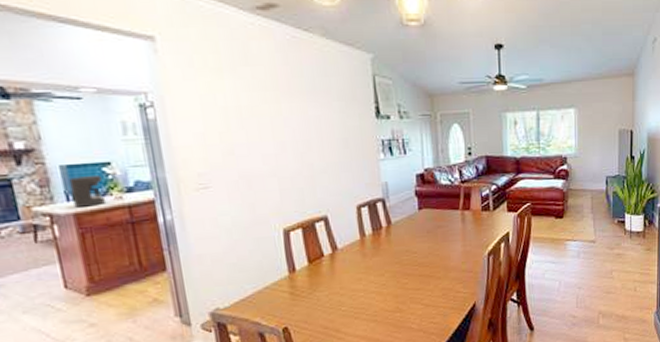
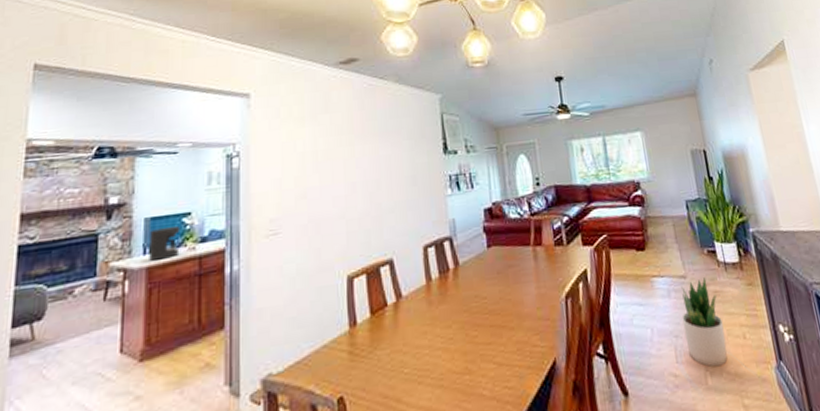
planter: none [586,243,620,311] -> present [681,277,728,367]

